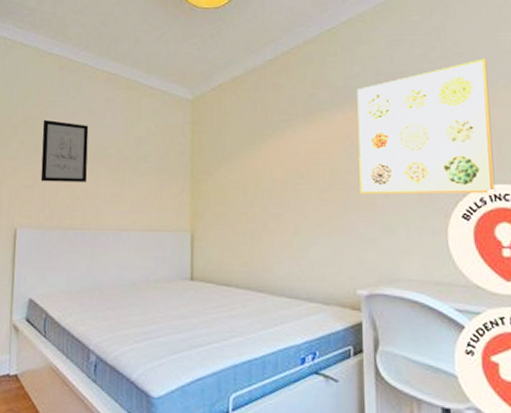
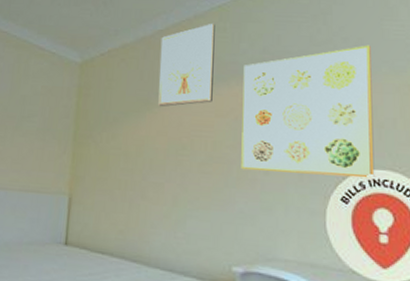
picture frame: none [271,49,327,138] -> present [158,24,215,107]

